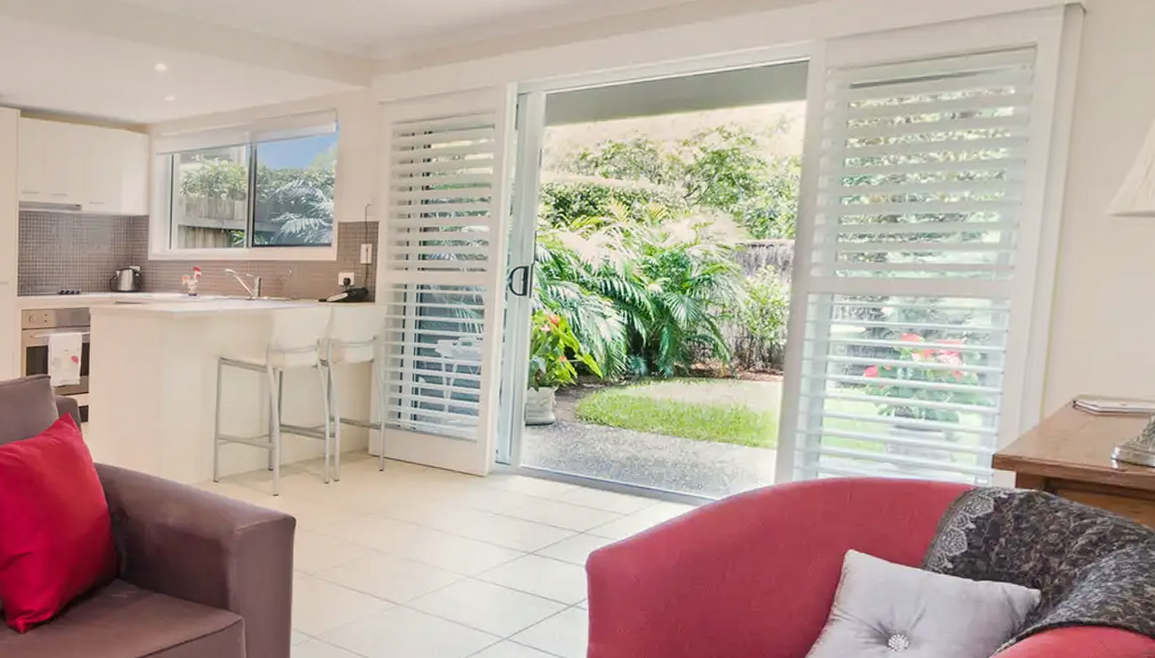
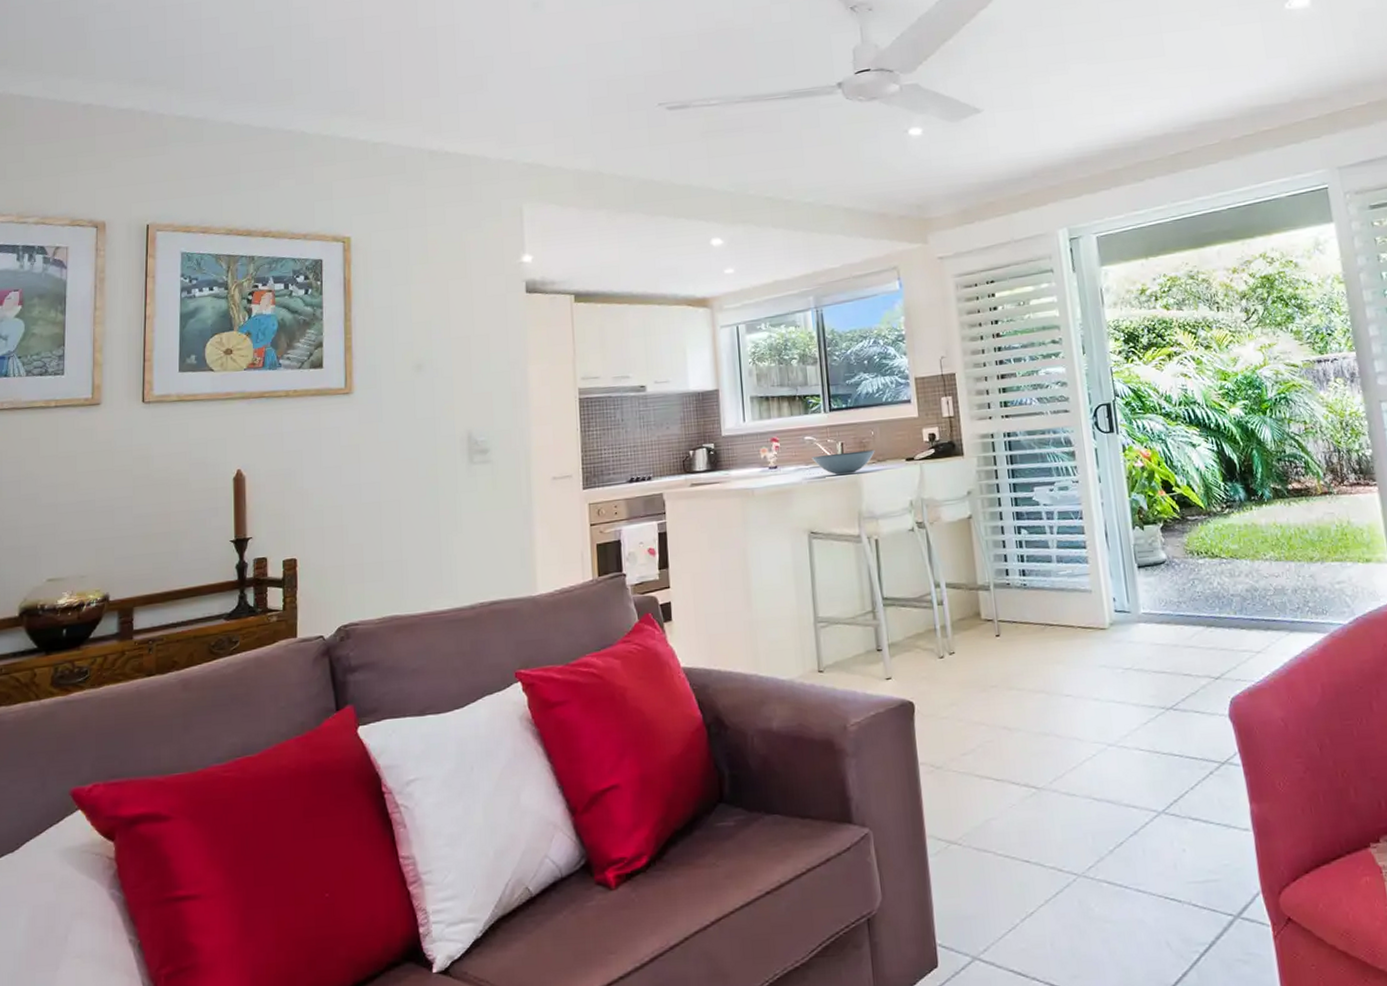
decorative bowl: none [229,287,291,308] -> present [811,449,875,475]

